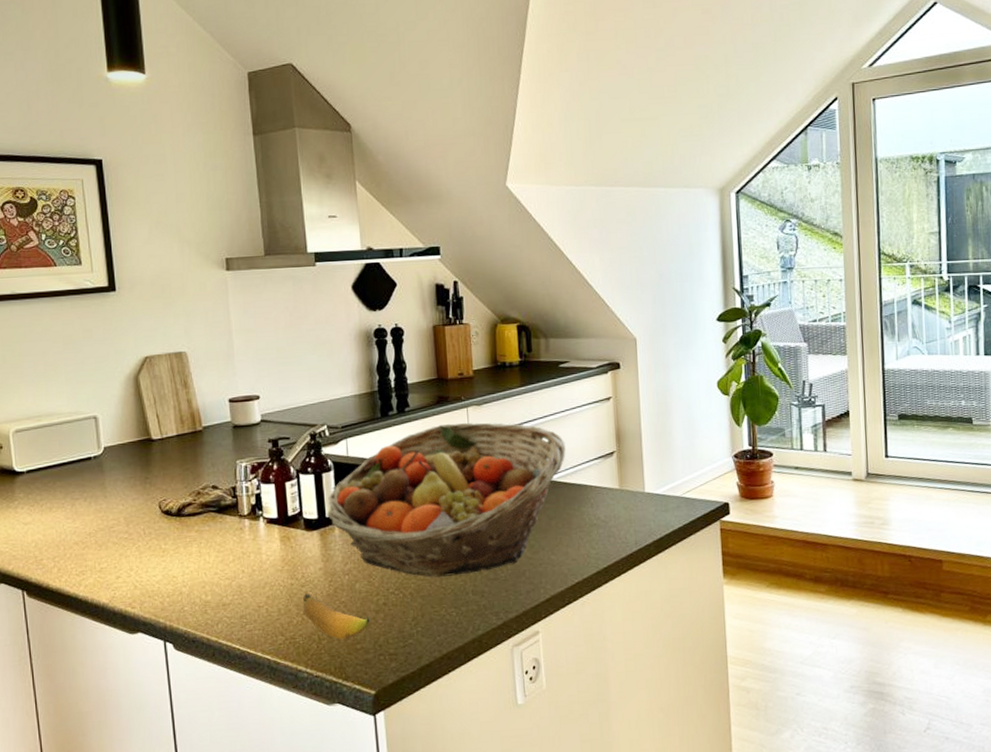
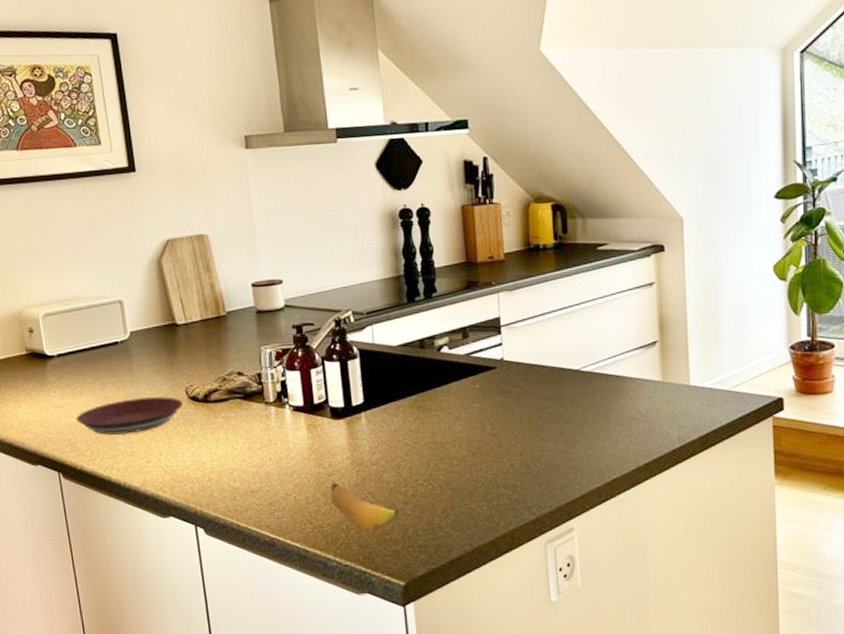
plate: none [44,511,155,551] -> present [76,397,183,435]
fruit basket: present [327,422,566,577] -> none [353,309,604,469]

